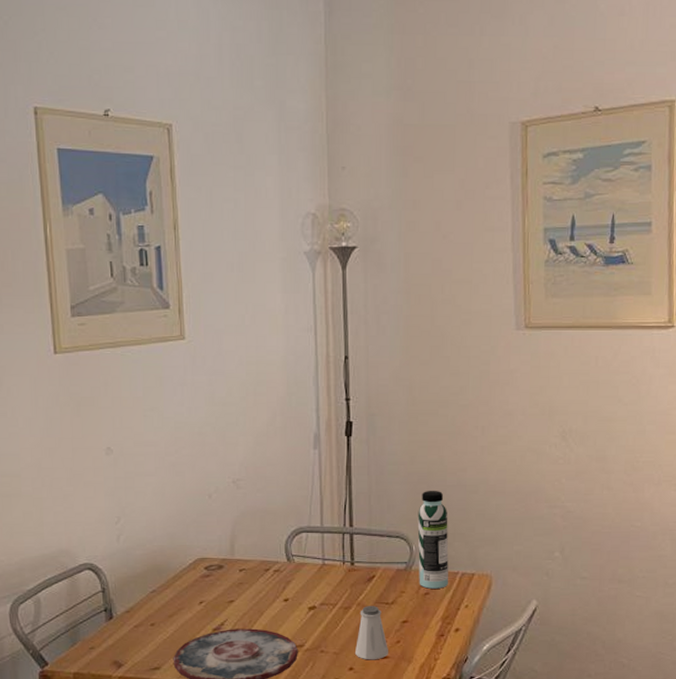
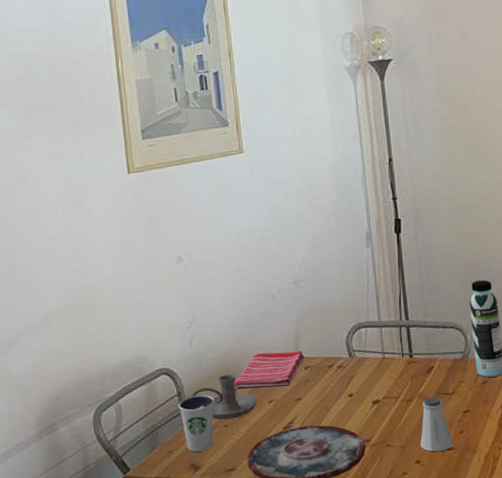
dixie cup: none [102,592,141,649] -> present [178,394,215,452]
candle holder: none [116,573,187,618] -> present [191,374,257,420]
dish towel: none [162,553,240,588] -> present [233,351,304,388]

